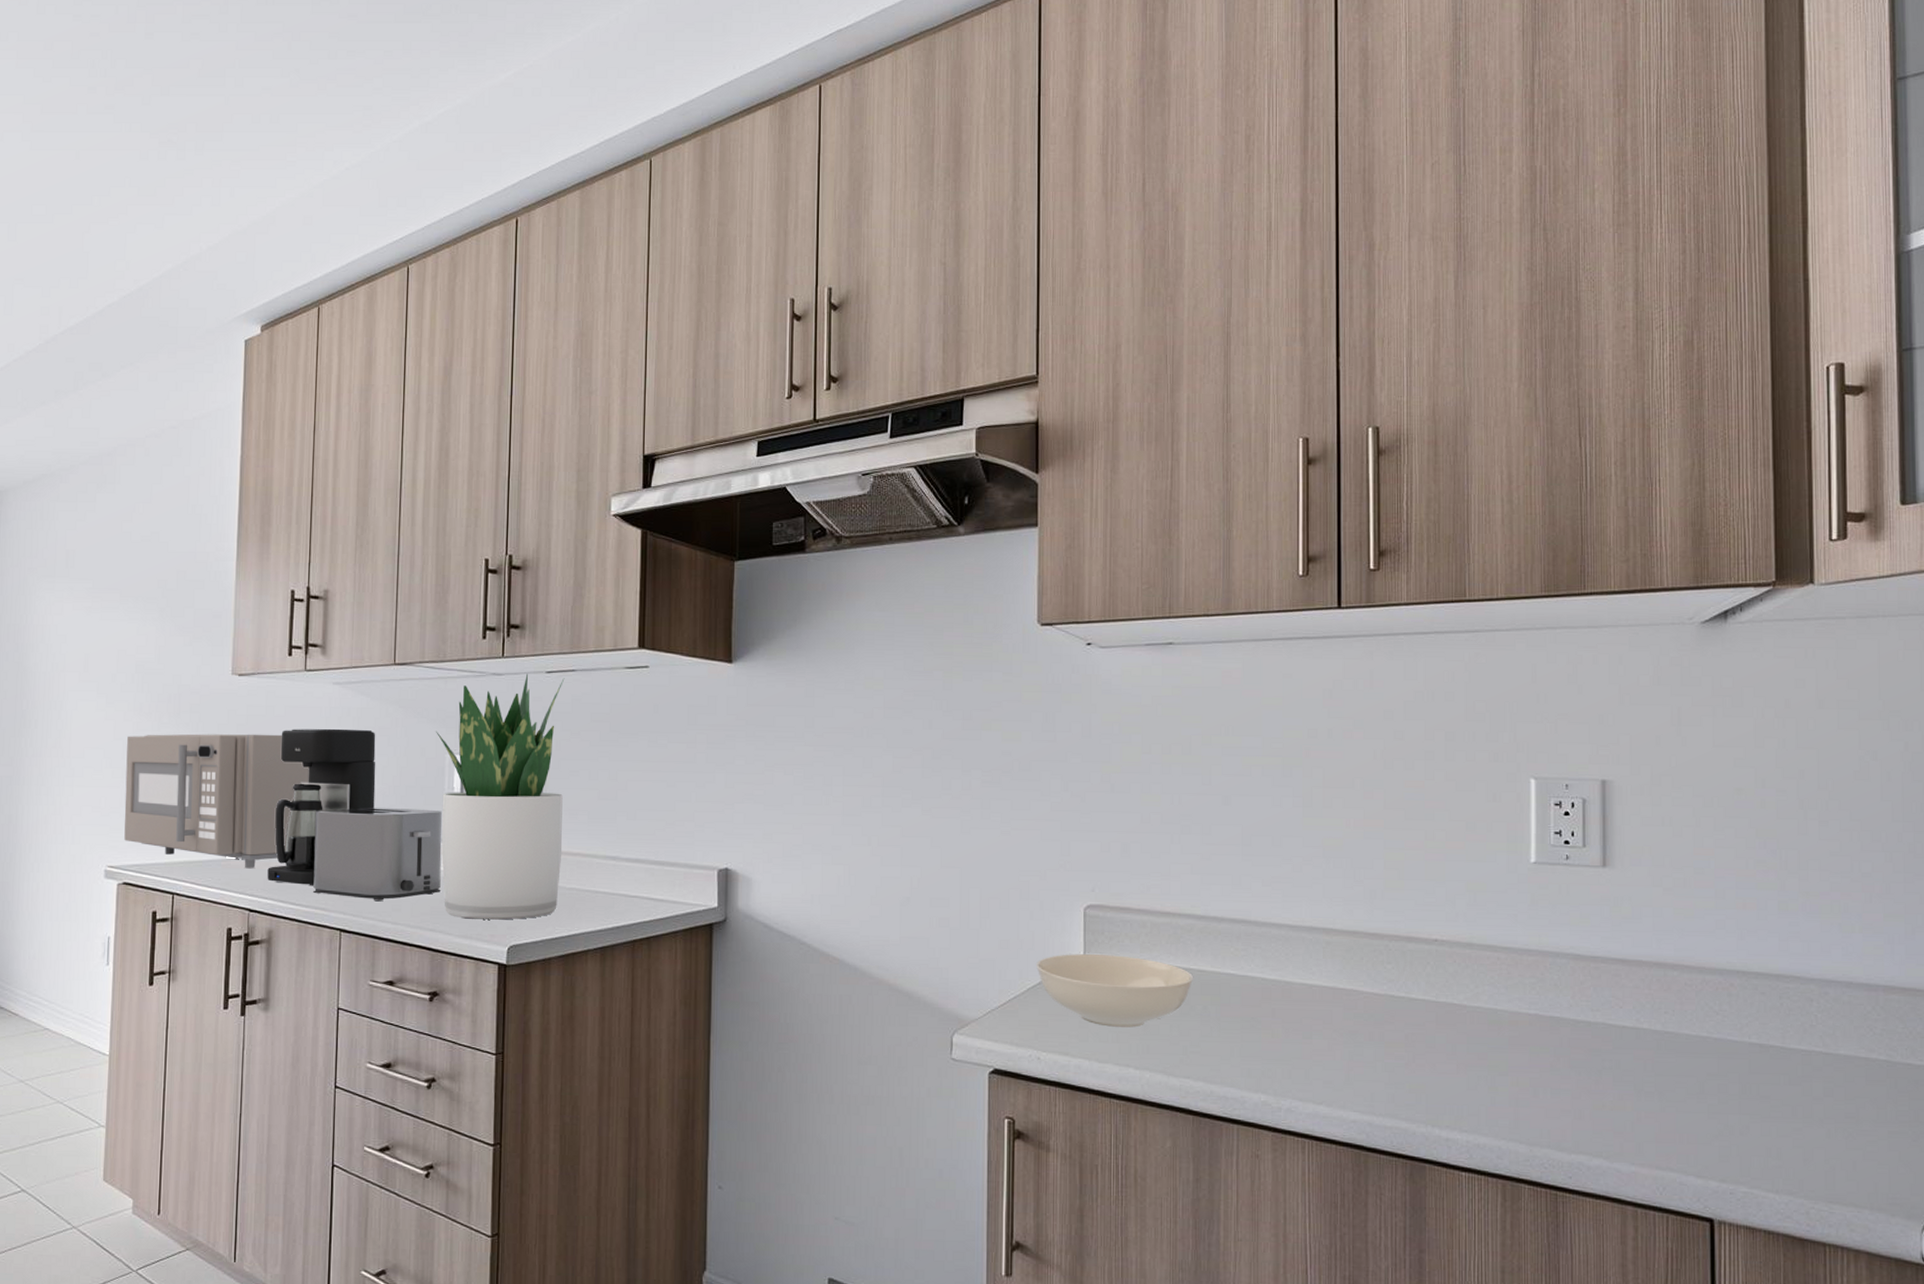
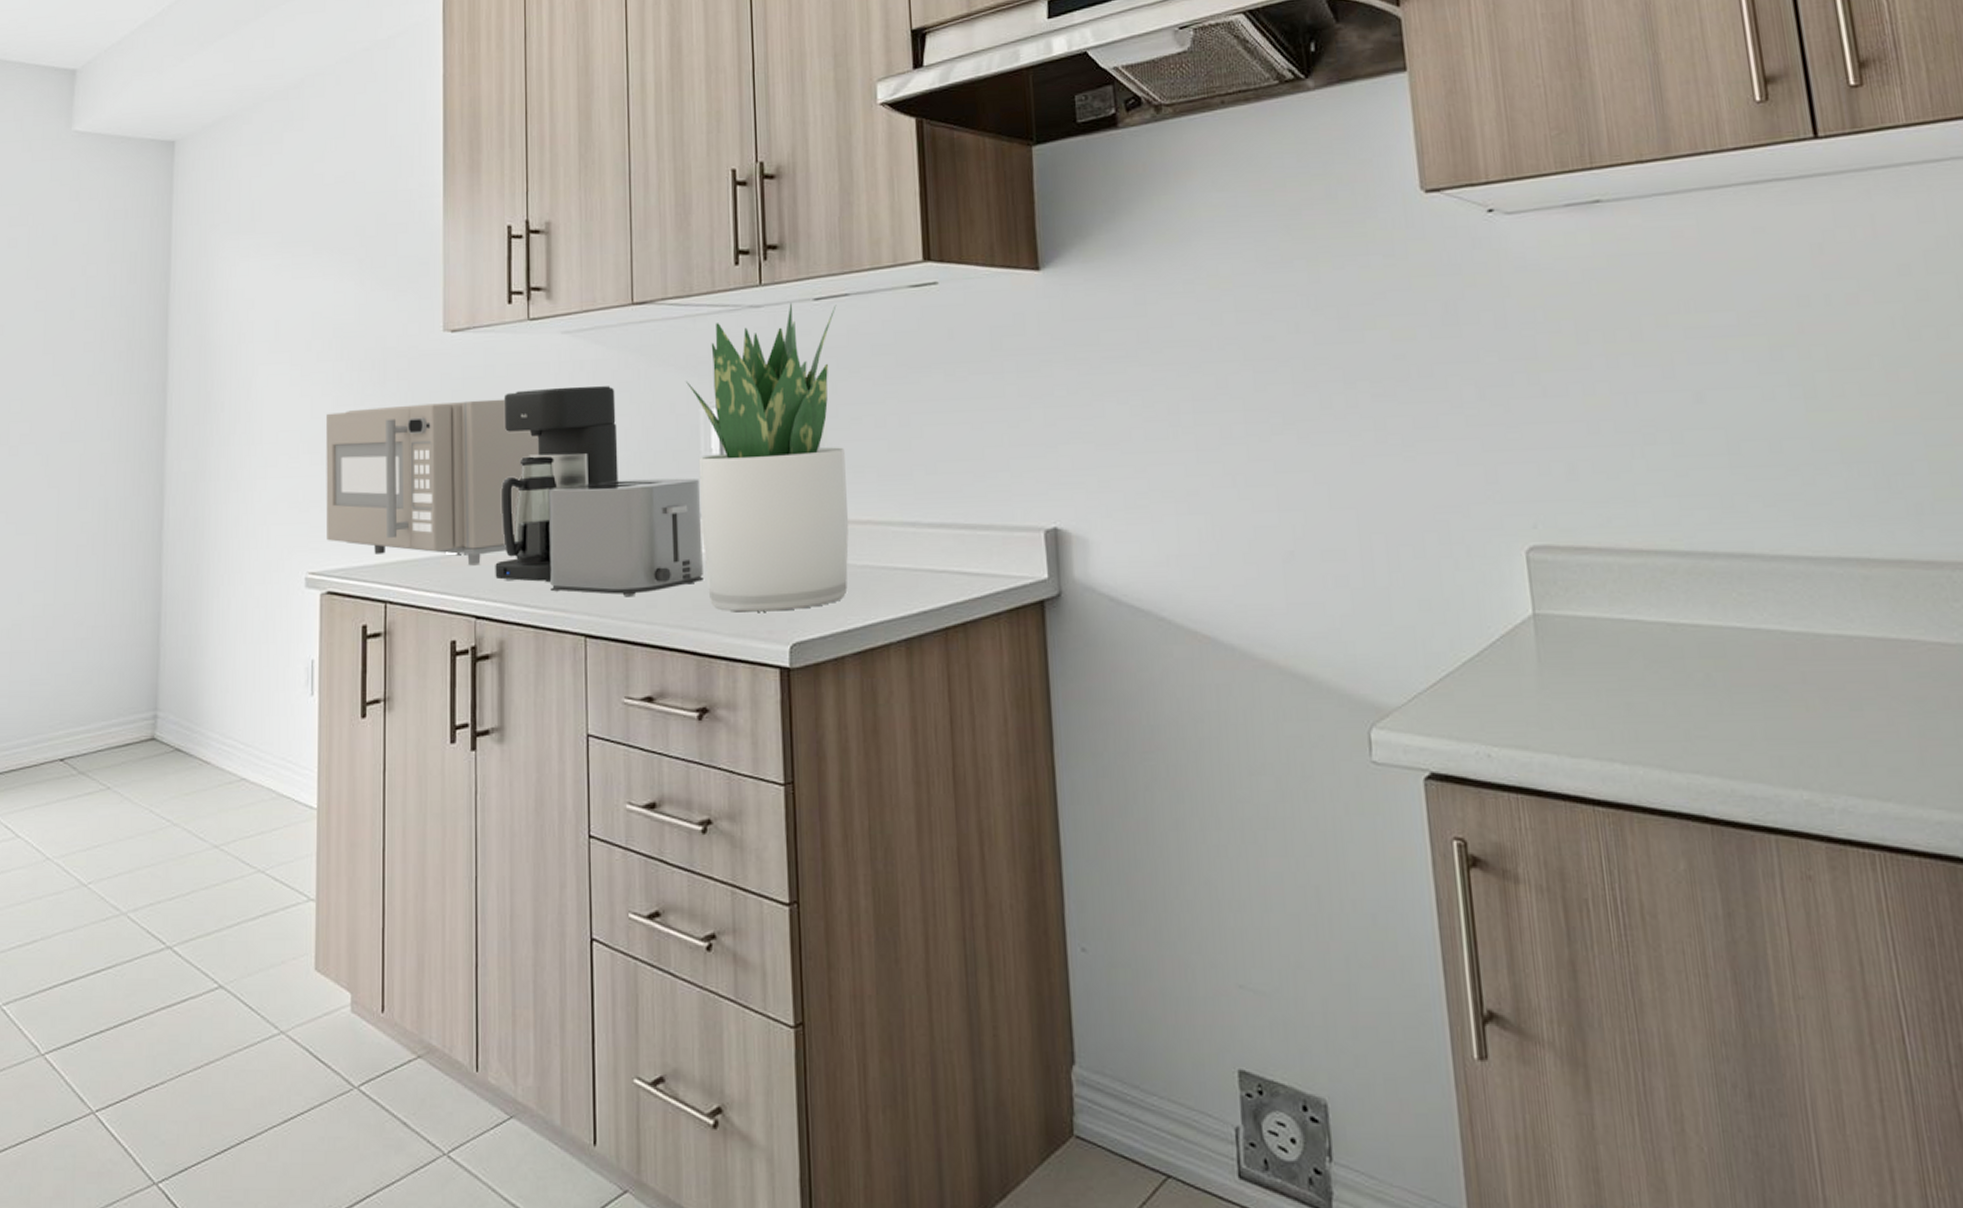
bowl: present [1036,953,1194,1028] -> none [1471,610,1688,708]

